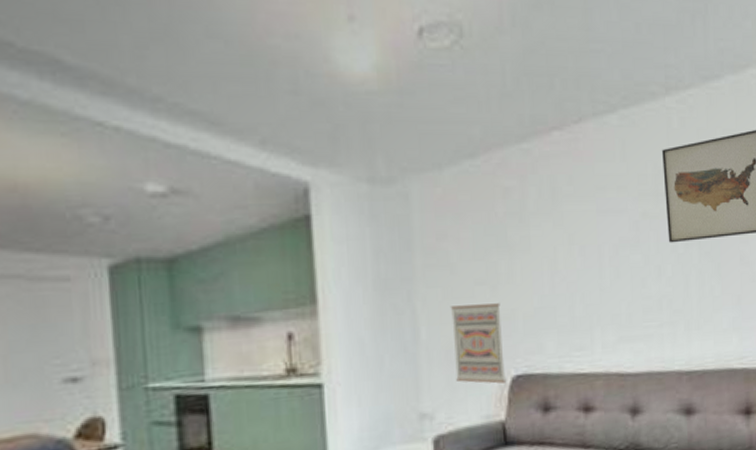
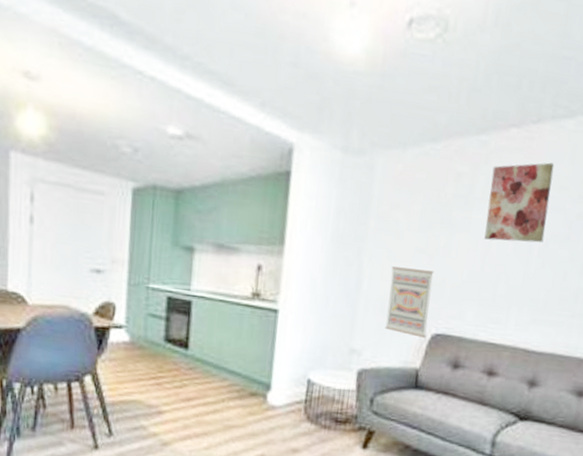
wall art: none [542,162,612,257] -> present [484,162,555,243]

